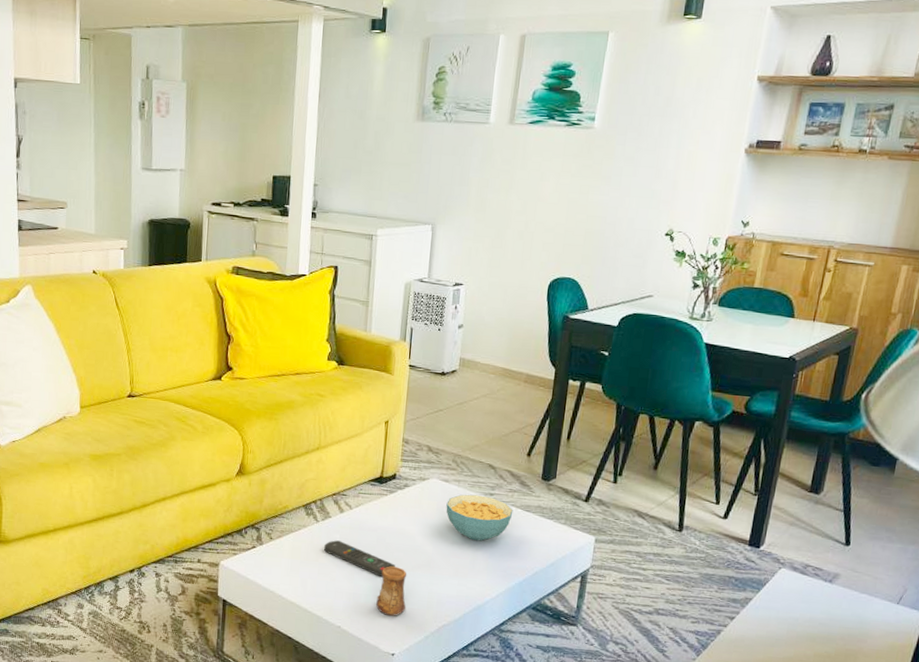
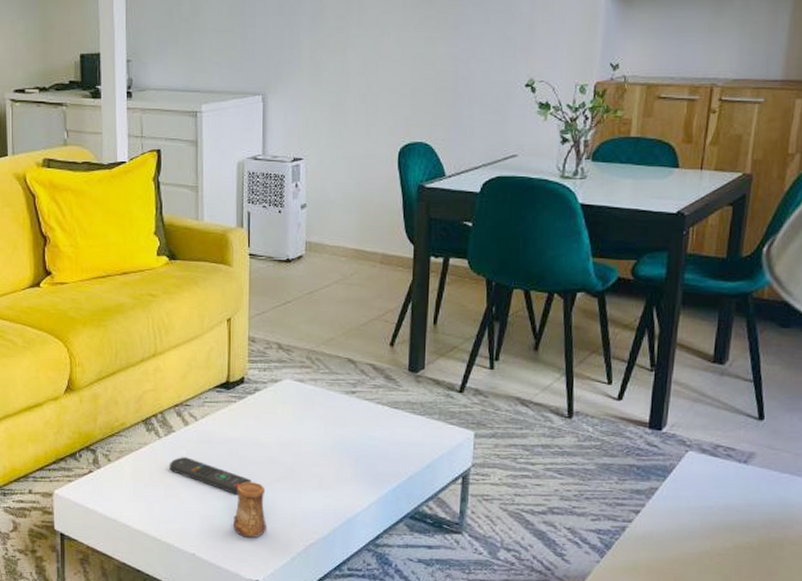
cereal bowl: present [446,494,513,541] -> none [303,394,379,446]

